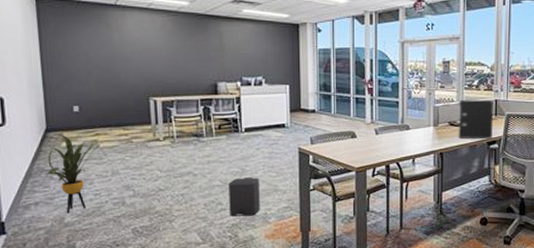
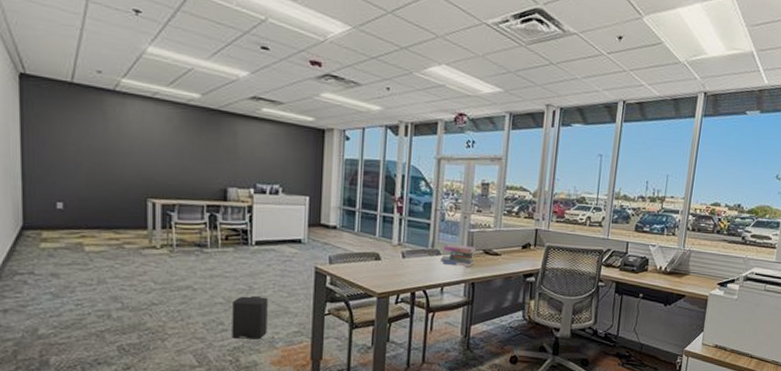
house plant: present [42,134,108,213] -> none [14,233,95,324]
books: none [411,118,442,139] -> present [441,243,477,267]
binder: present [458,100,493,139] -> none [492,227,534,271]

